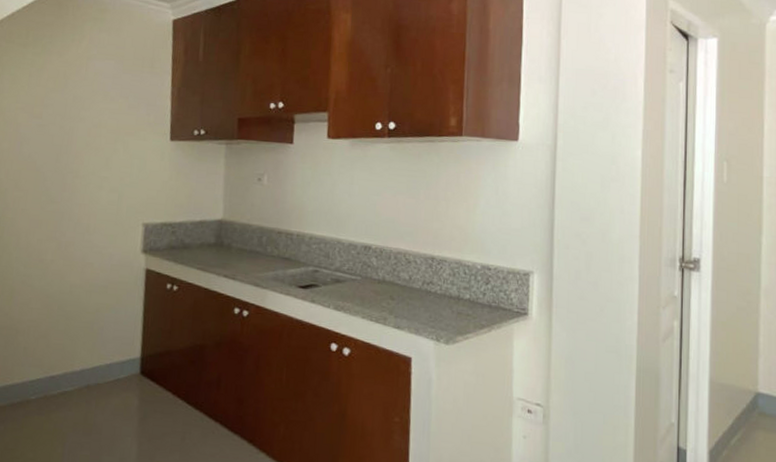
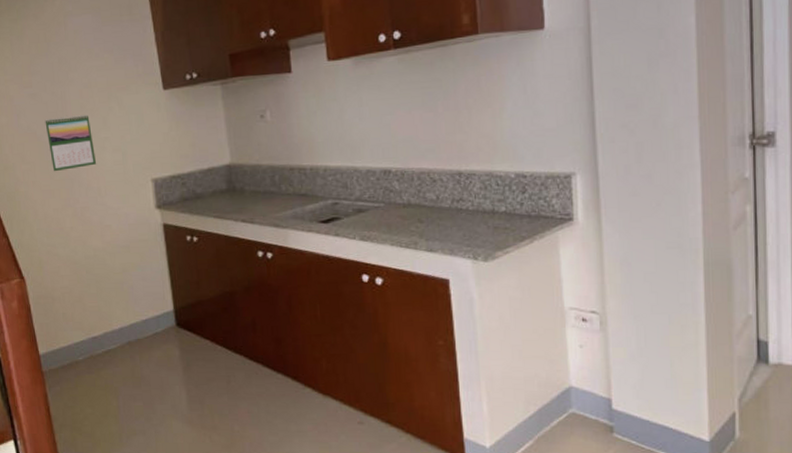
calendar: none [45,151,93,203] -> present [45,115,97,172]

